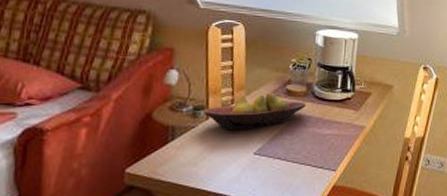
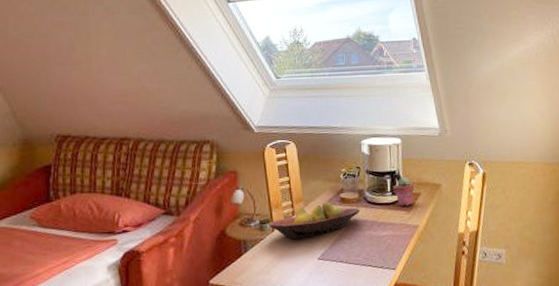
potted succulent: none [343,74,366,105] -> present [393,177,415,207]

